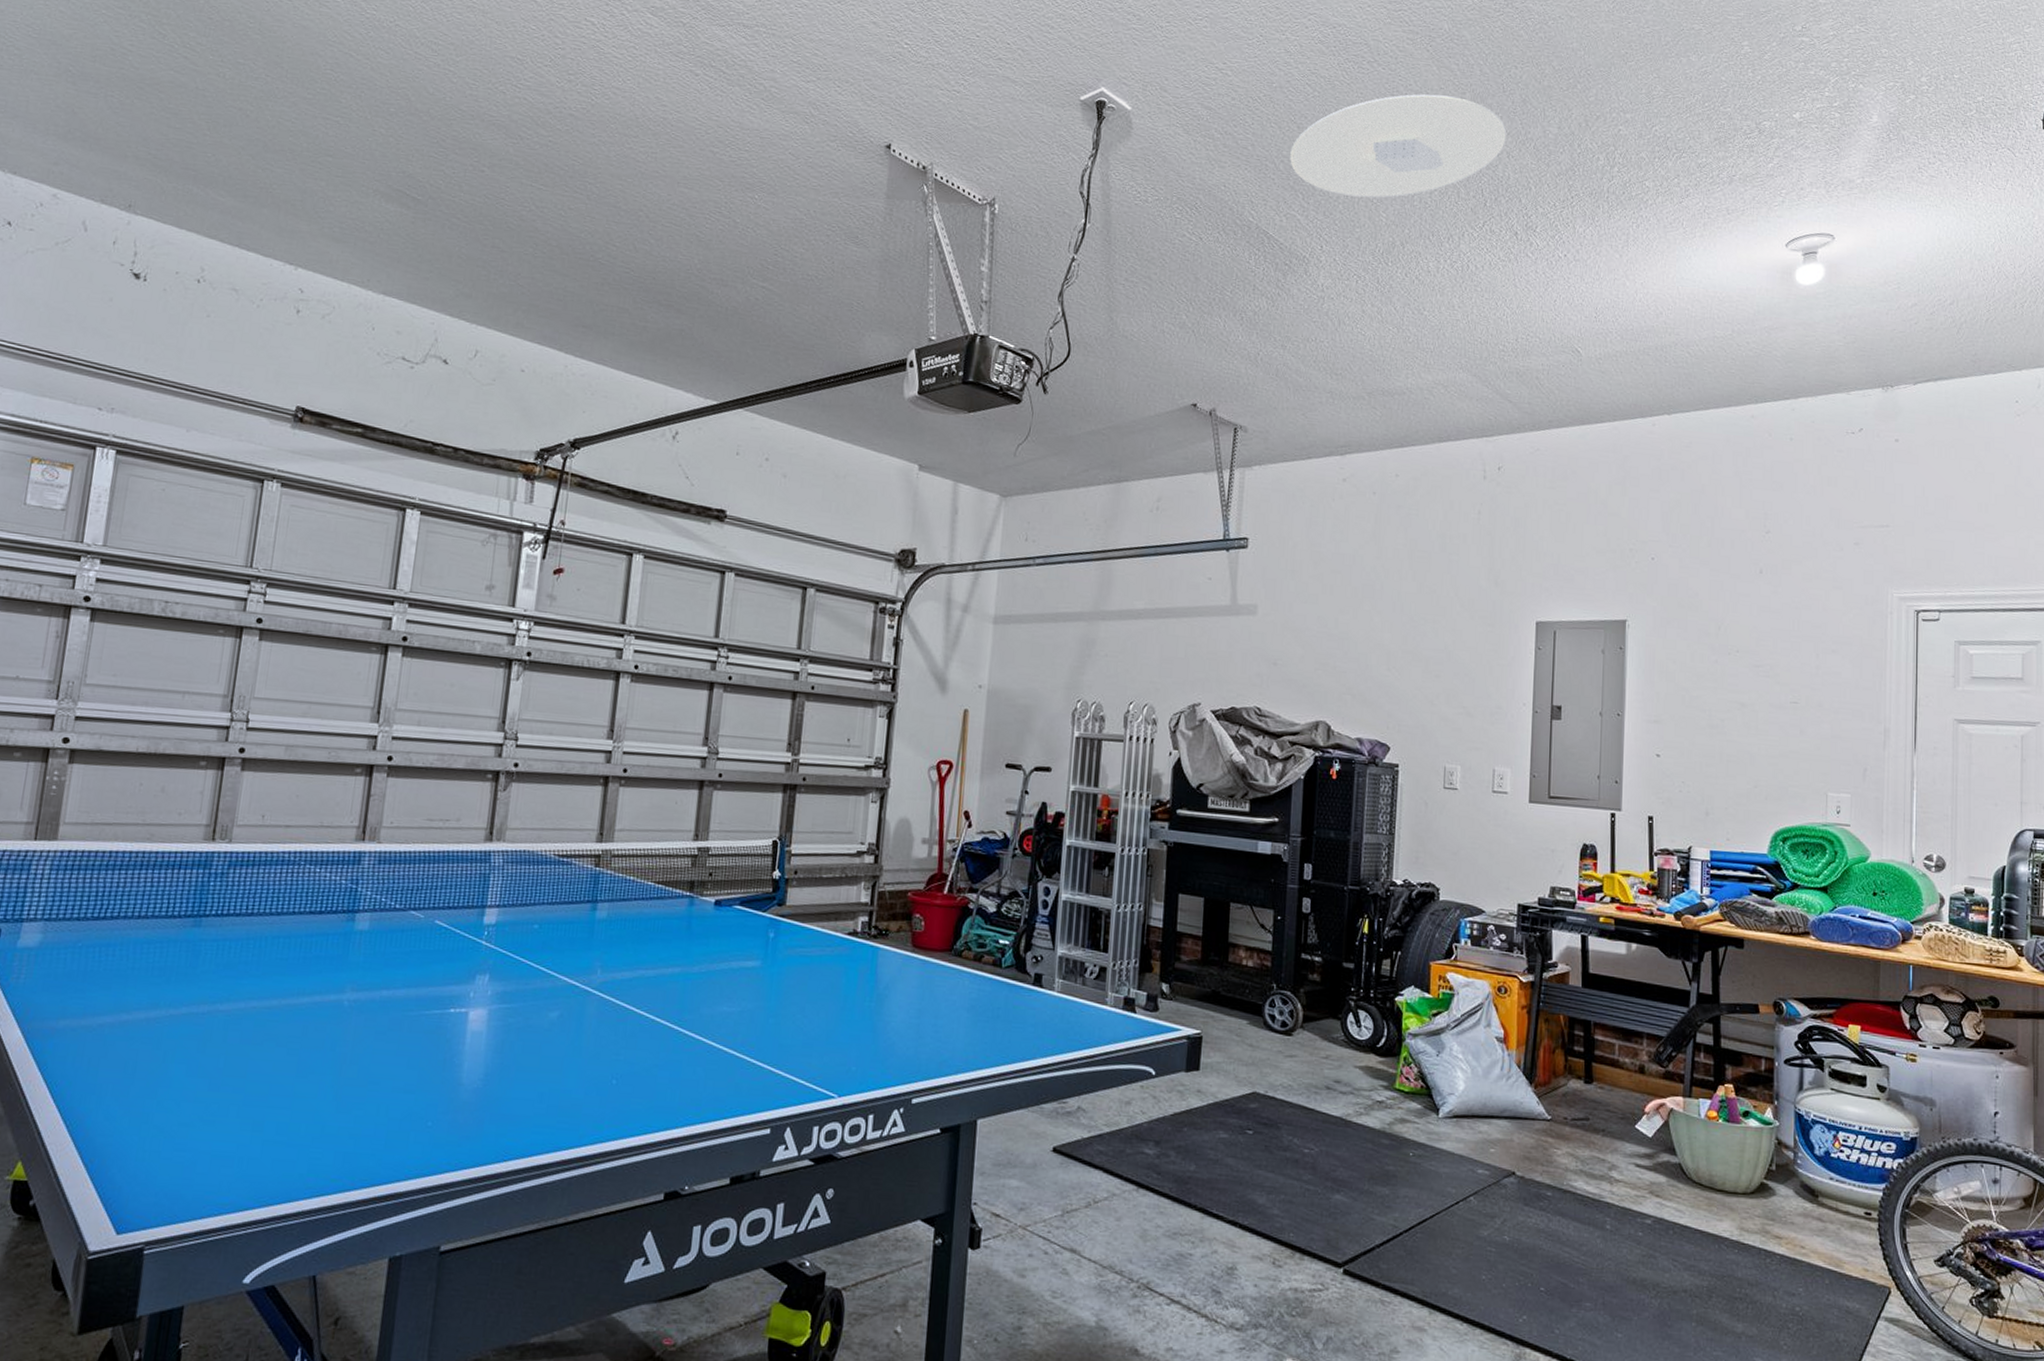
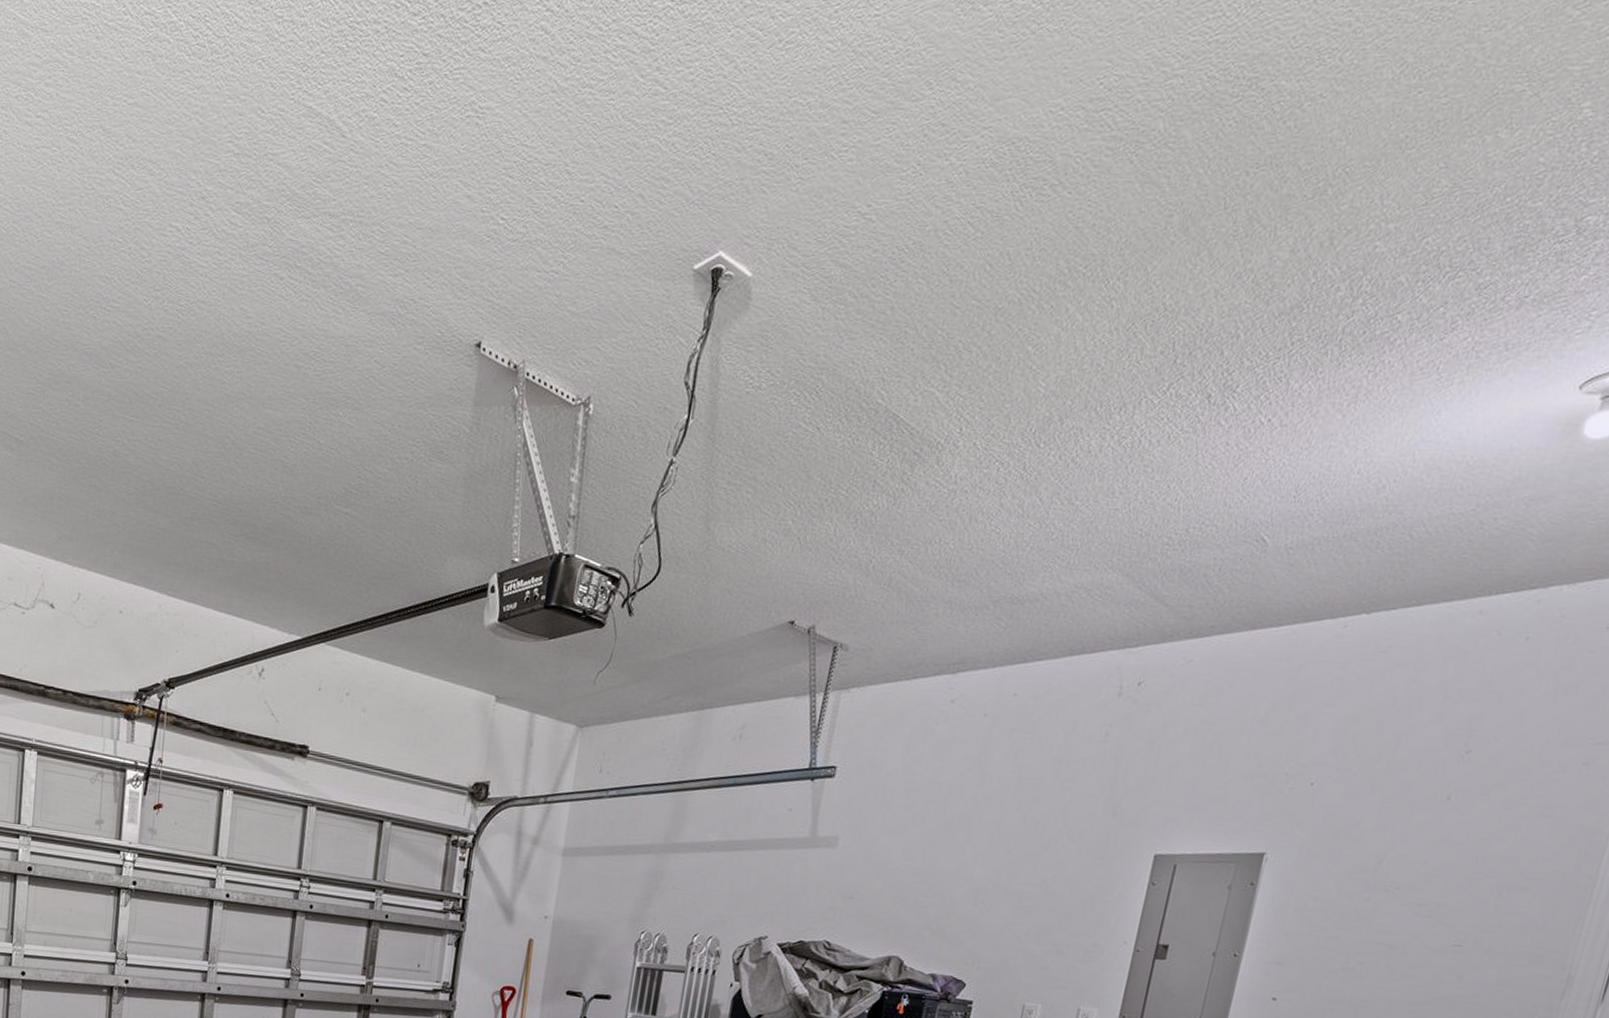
ceiling light: present [1290,94,1506,198] -> none [935,221,1220,364]

